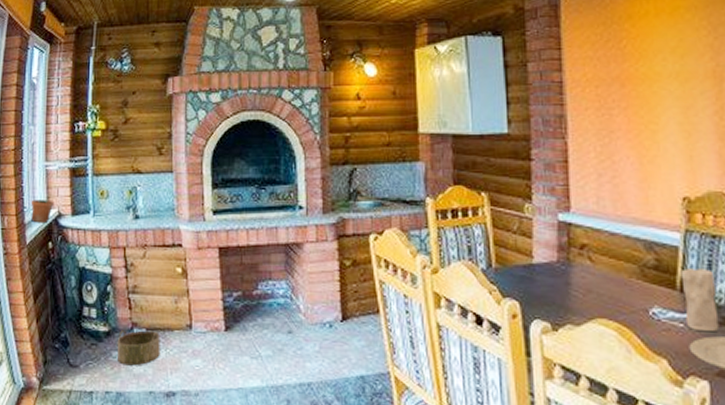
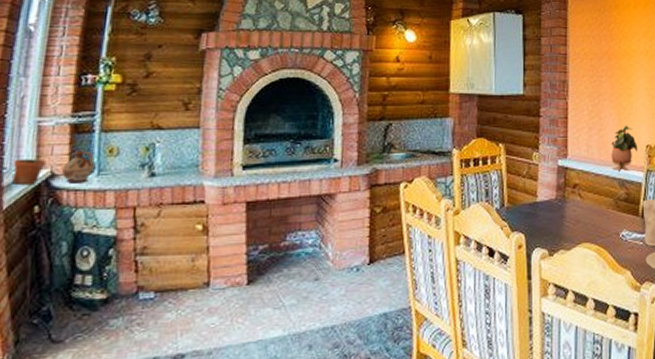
ceramic jug: none [65,192,91,223] -> present [61,149,96,184]
basket: present [116,330,160,366] -> none [115,292,172,333]
potted plant: none [630,170,671,231] -> present [611,125,638,172]

